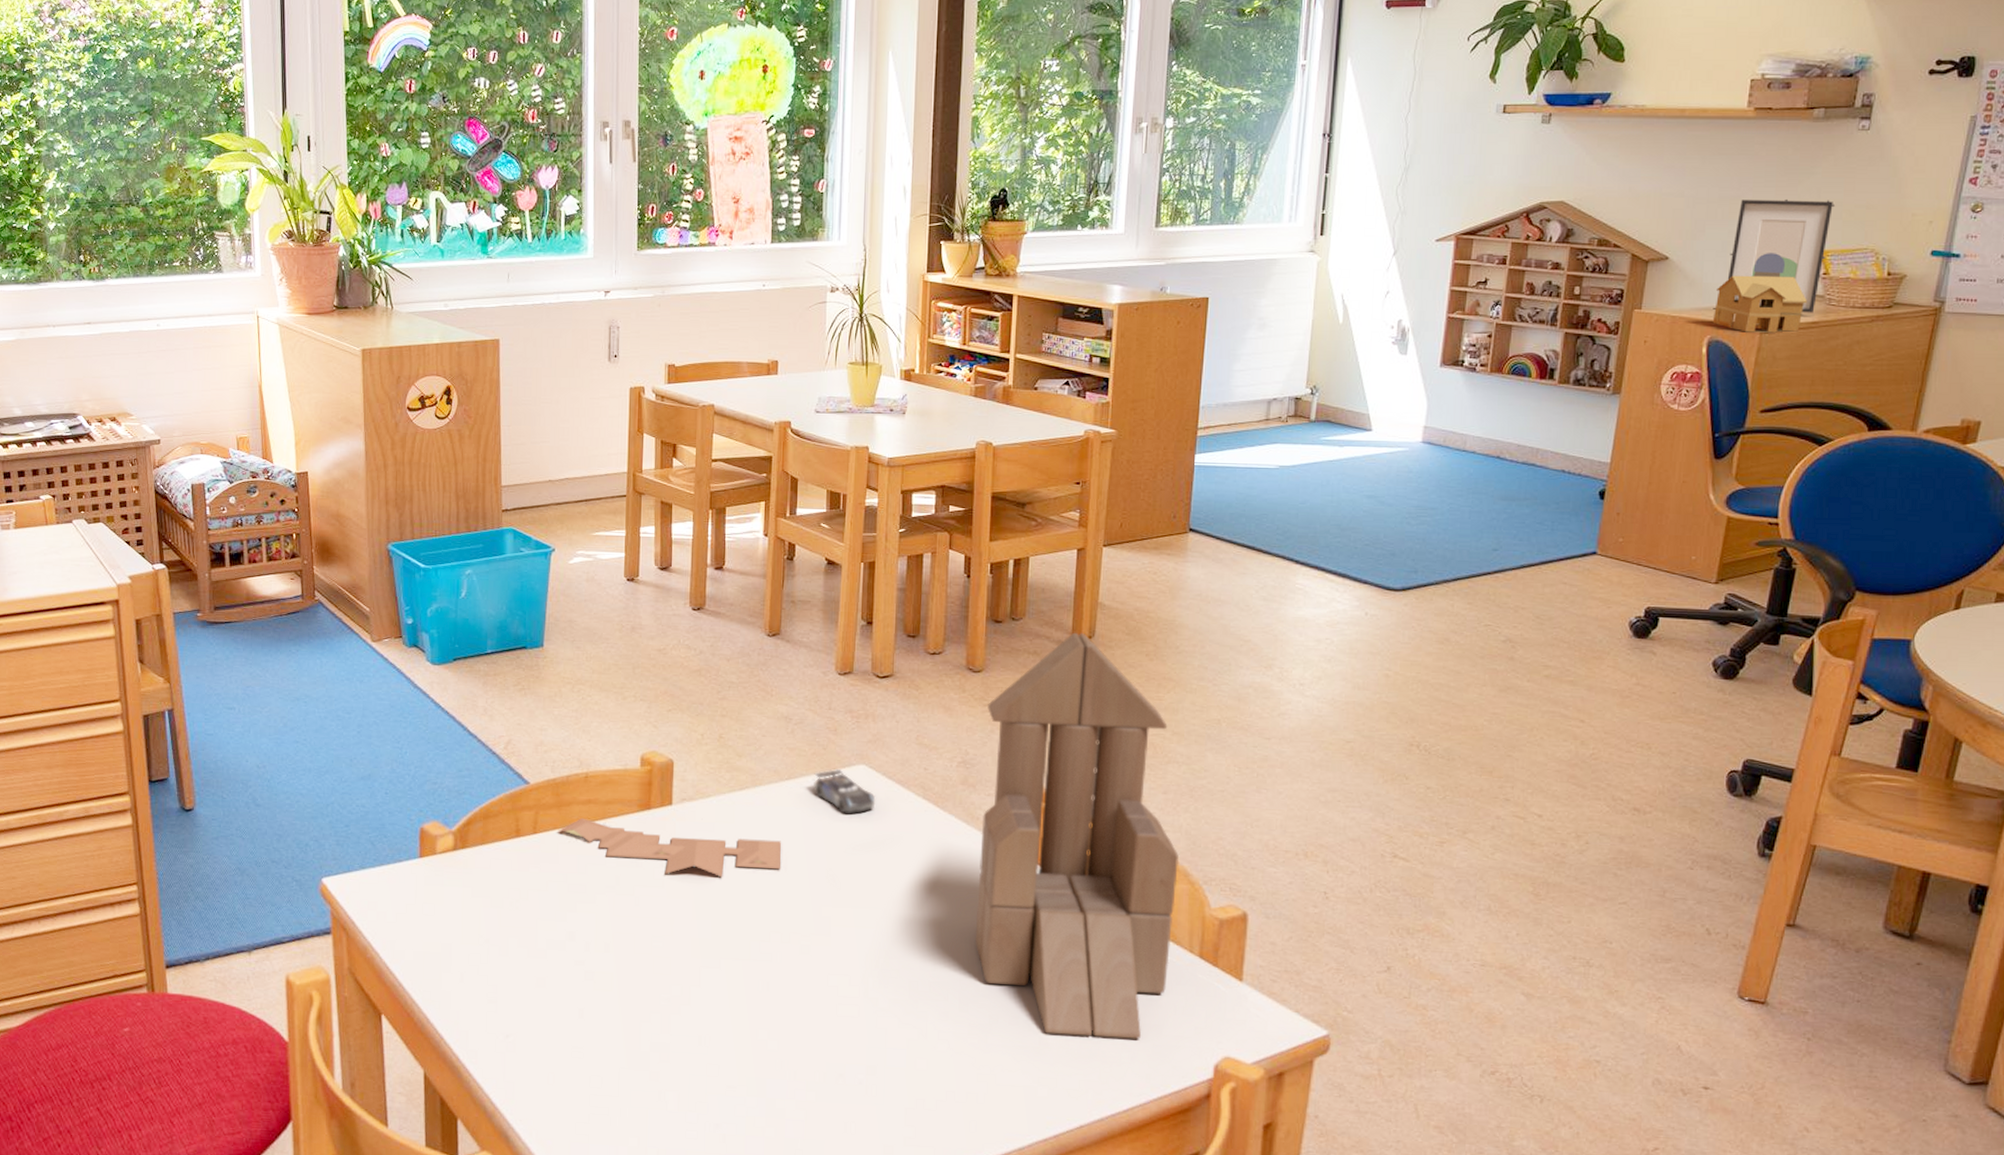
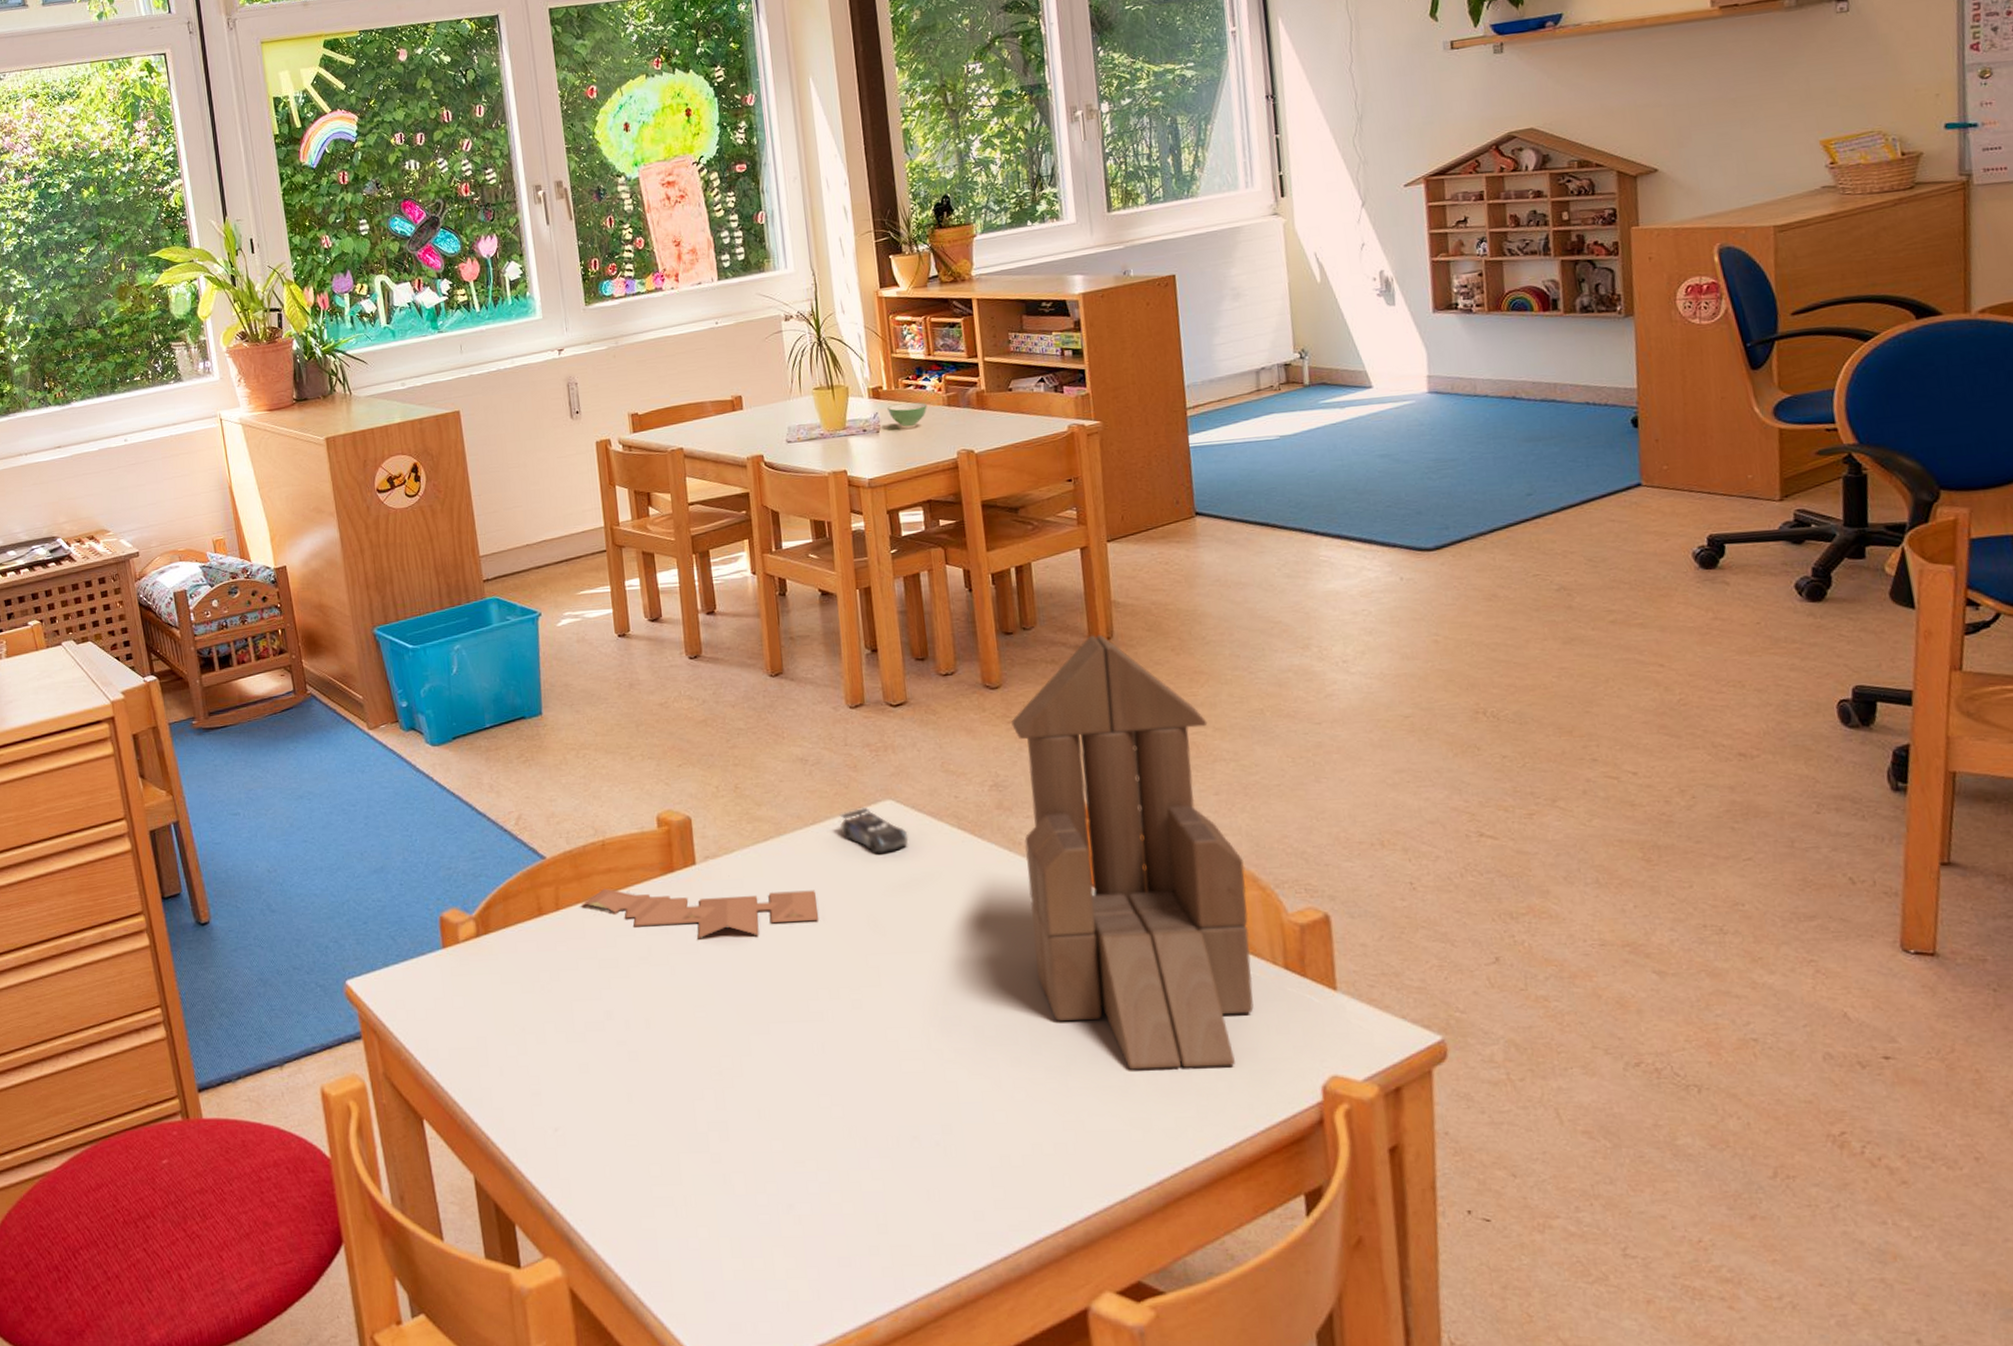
bowl: none [916,388,955,414] -> present [887,402,927,429]
toy house: present [1712,275,1807,333] -> none [1717,170,1819,235]
picture frame: present [1727,198,1836,313] -> none [1723,88,1830,207]

